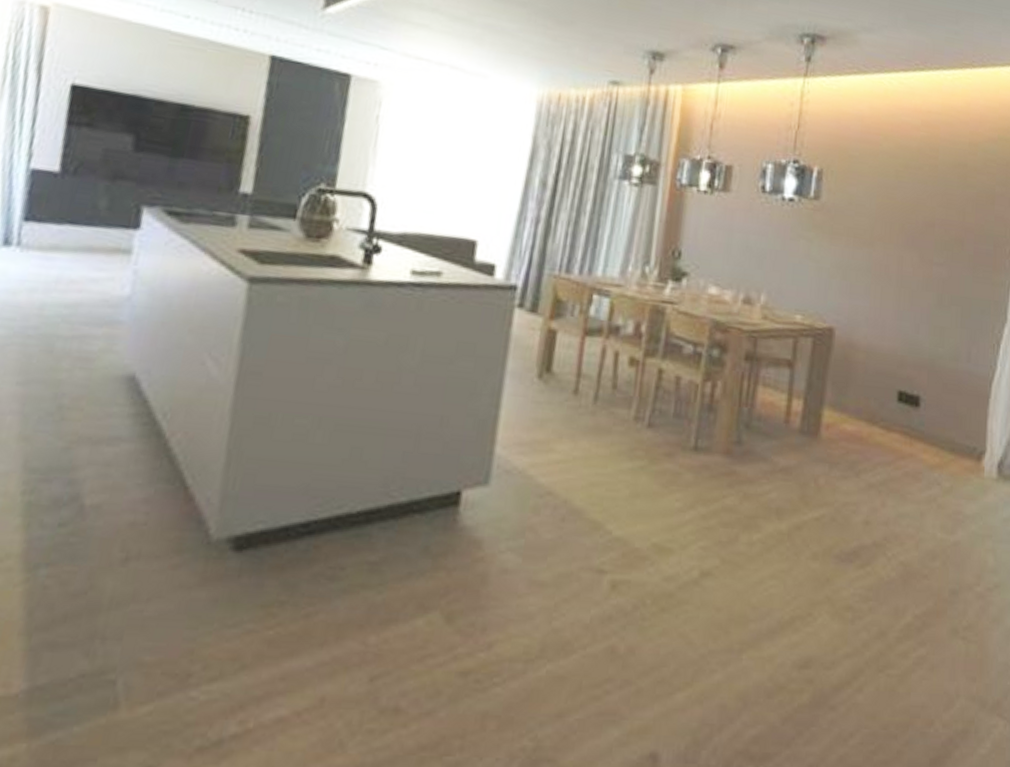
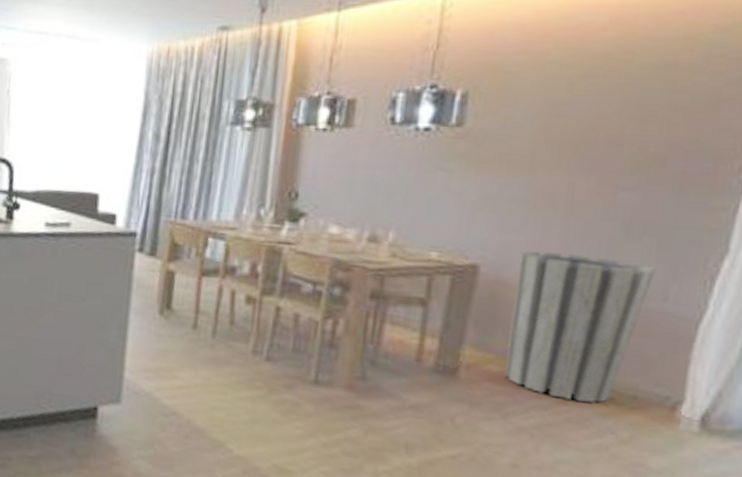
trash can: none [857,316,961,457] -> present [505,251,656,403]

